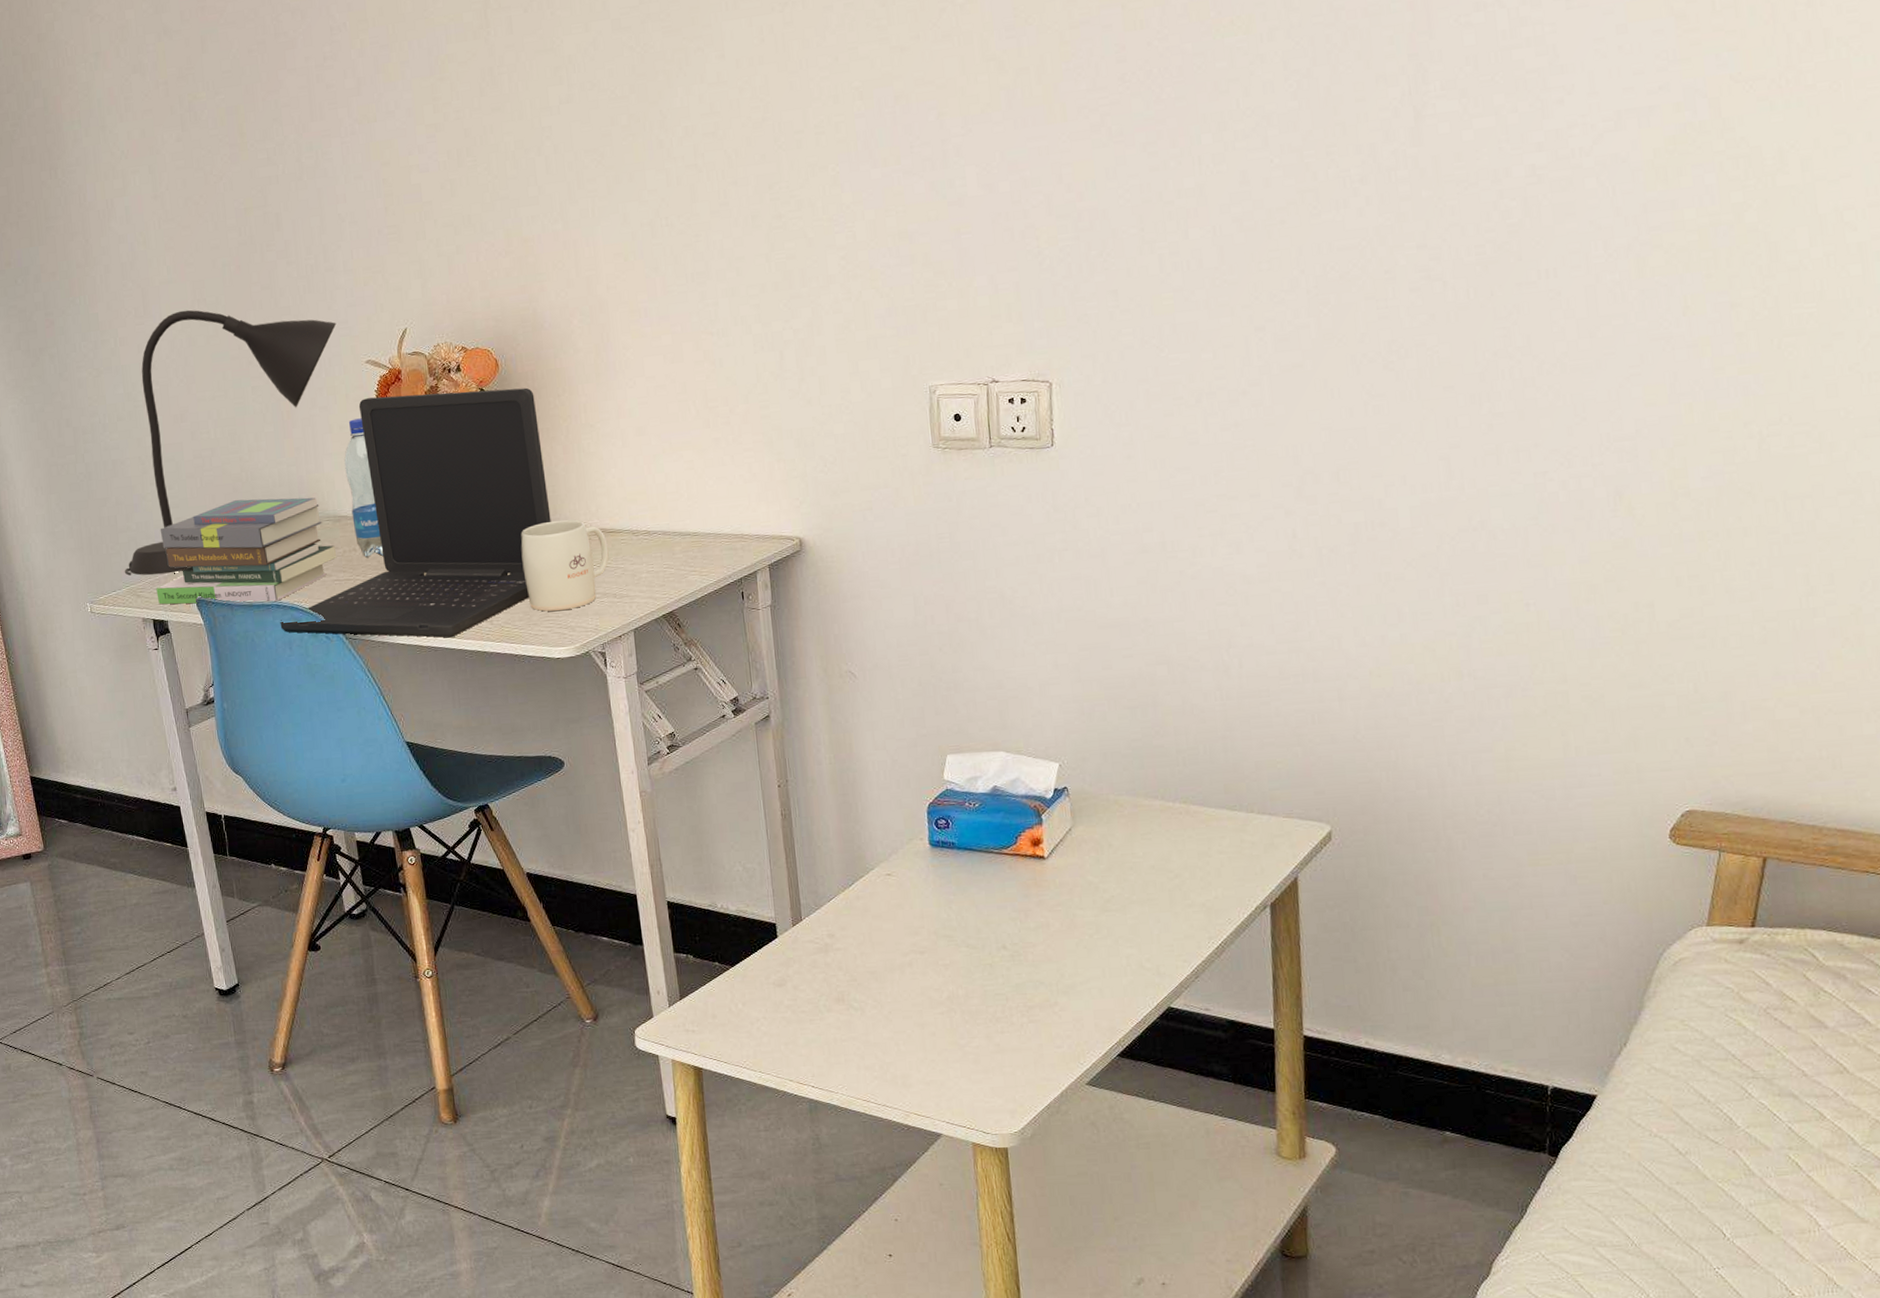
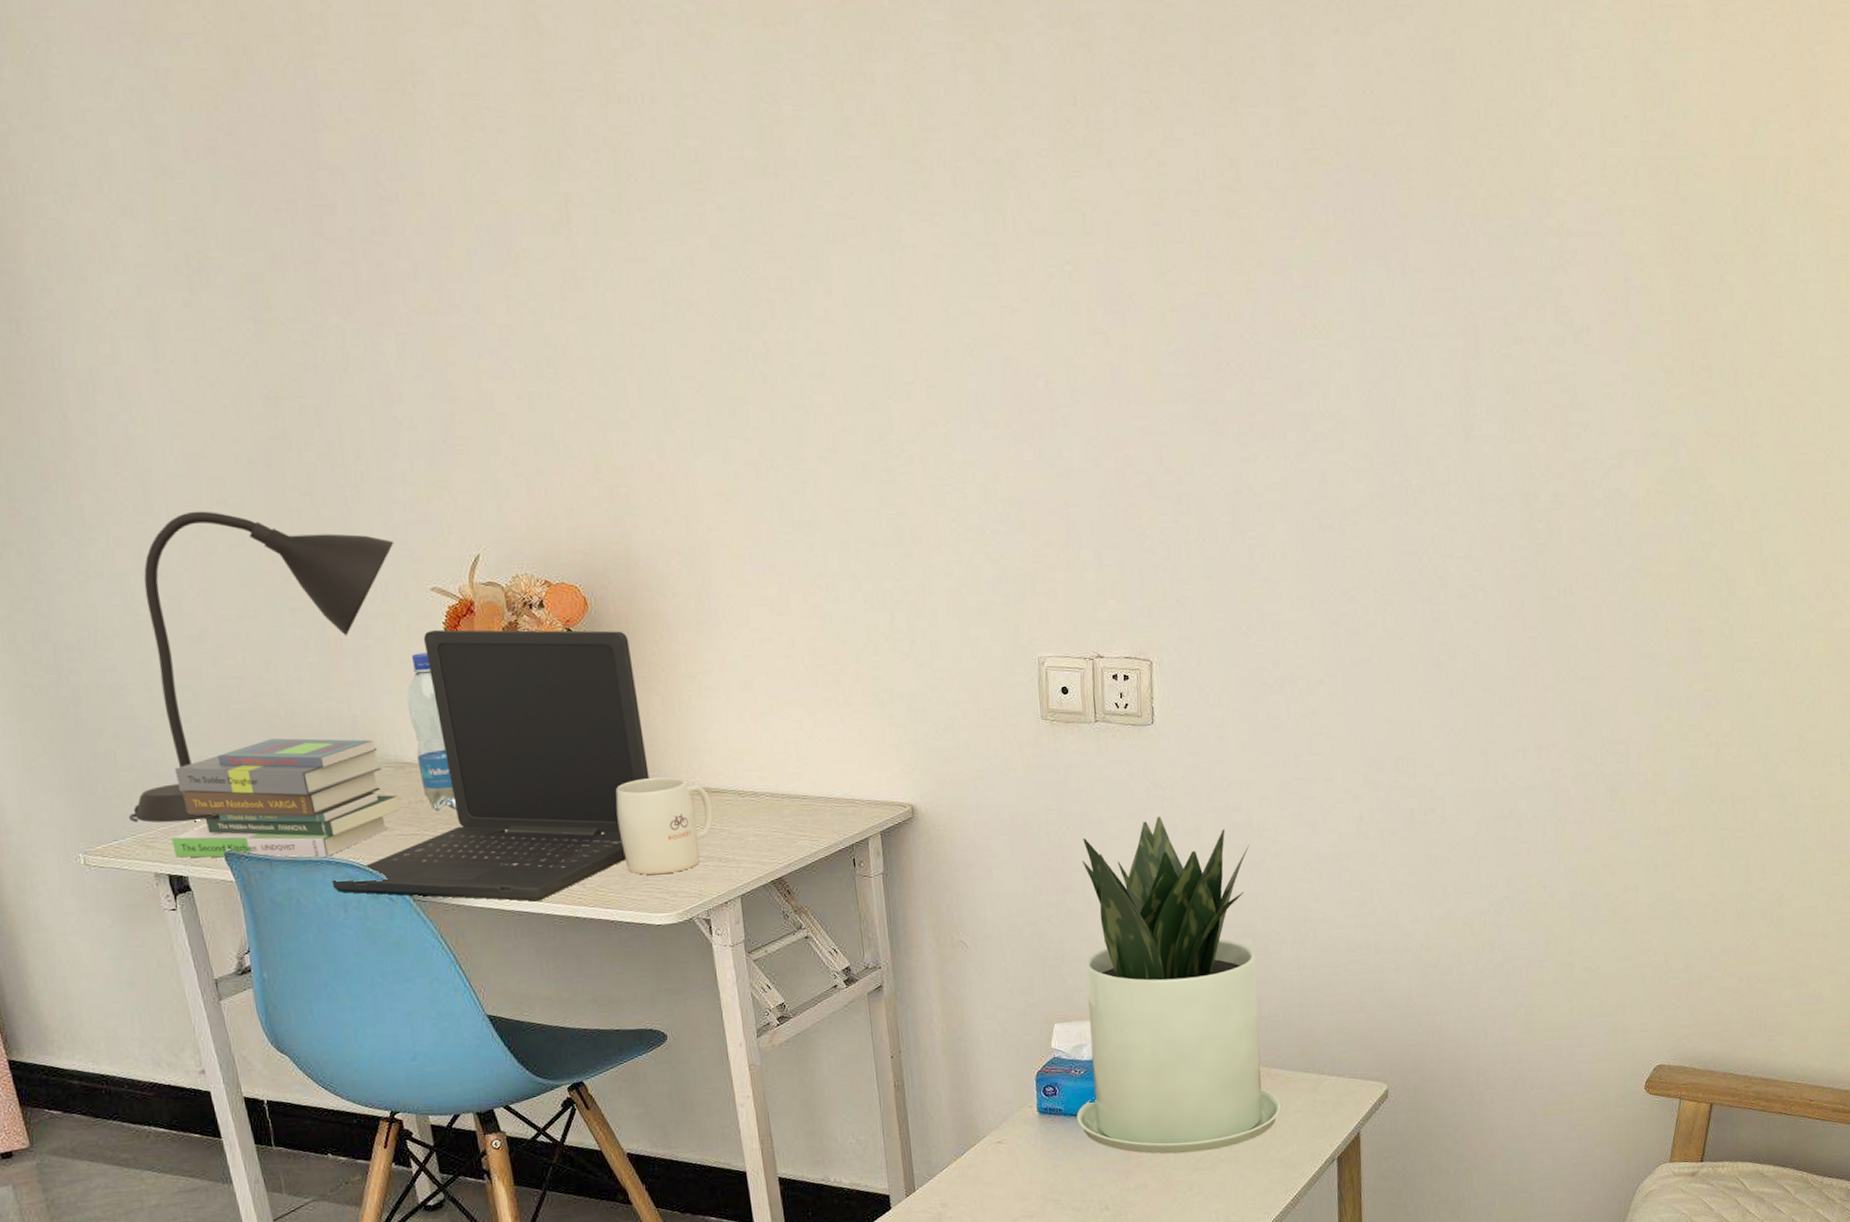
planter: none [971,541,1204,894] -> present [1077,817,1282,1154]

